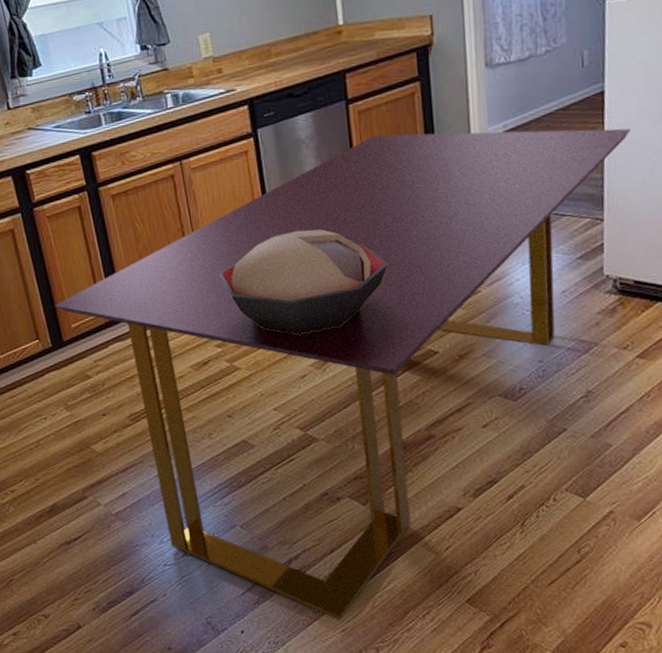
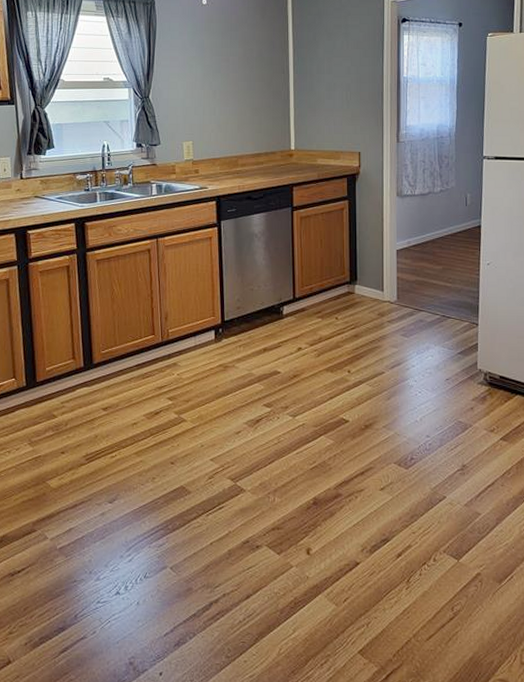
dining table: present [54,128,630,620] -> none [34,237,499,666]
decorative bowl: present [219,229,388,334] -> none [178,306,314,395]

